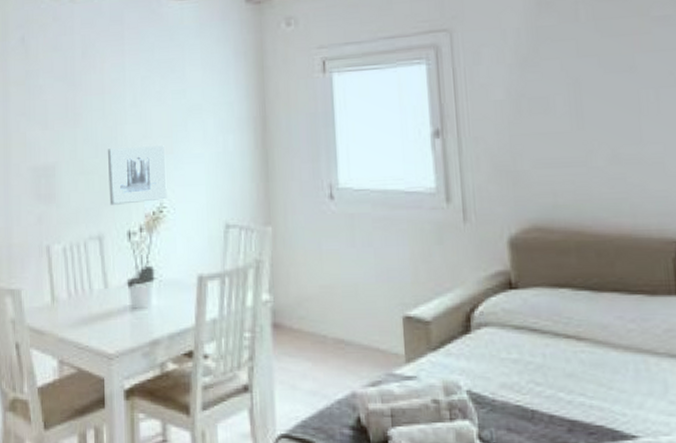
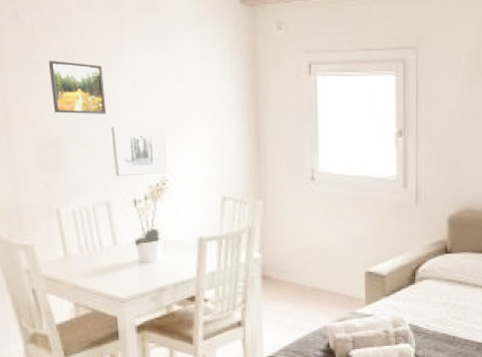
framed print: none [50,82,104,139] -> present [49,60,107,114]

